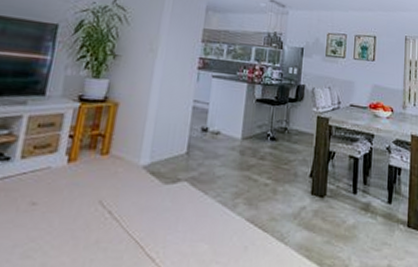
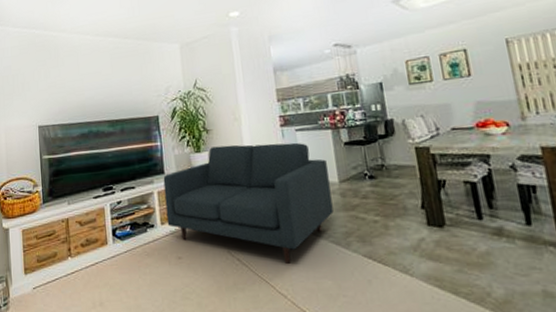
sofa: none [30,75,235,222] -> present [163,142,334,264]

